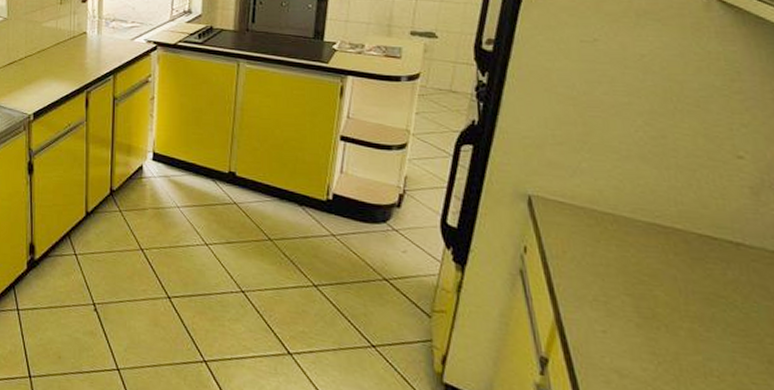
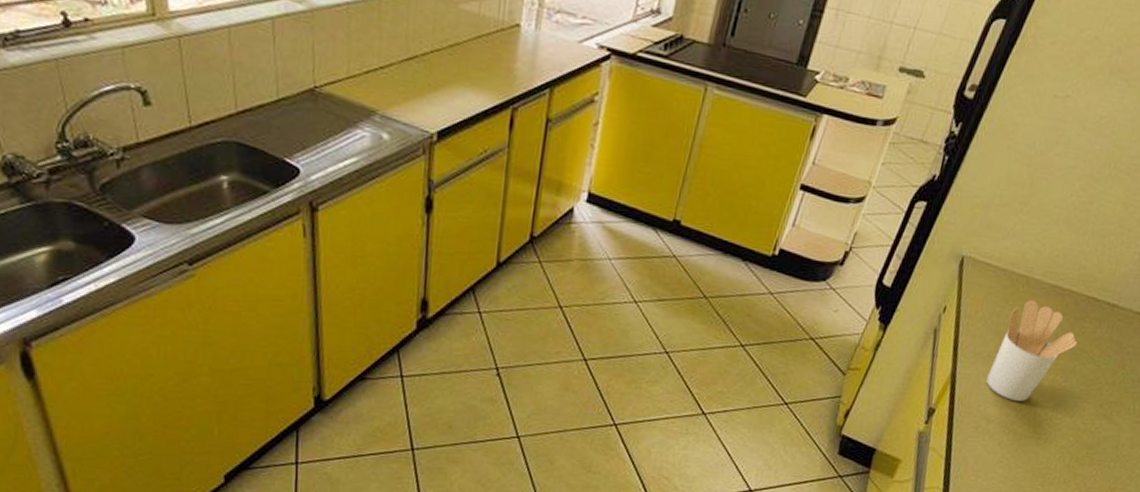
utensil holder: none [600,239,707,353] -> present [985,300,1078,401]

